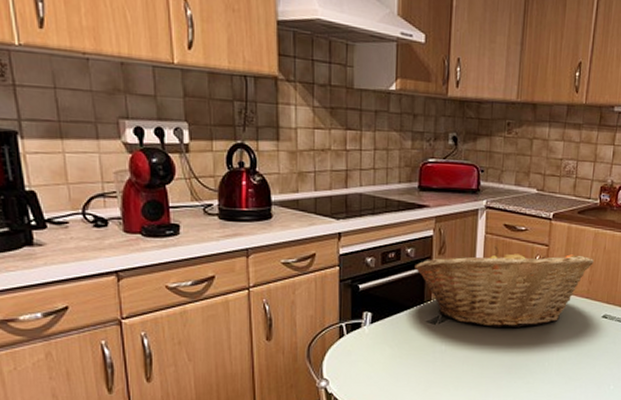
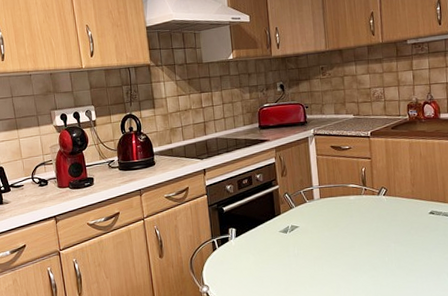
fruit basket: present [415,246,594,328] -> none [264,163,413,231]

